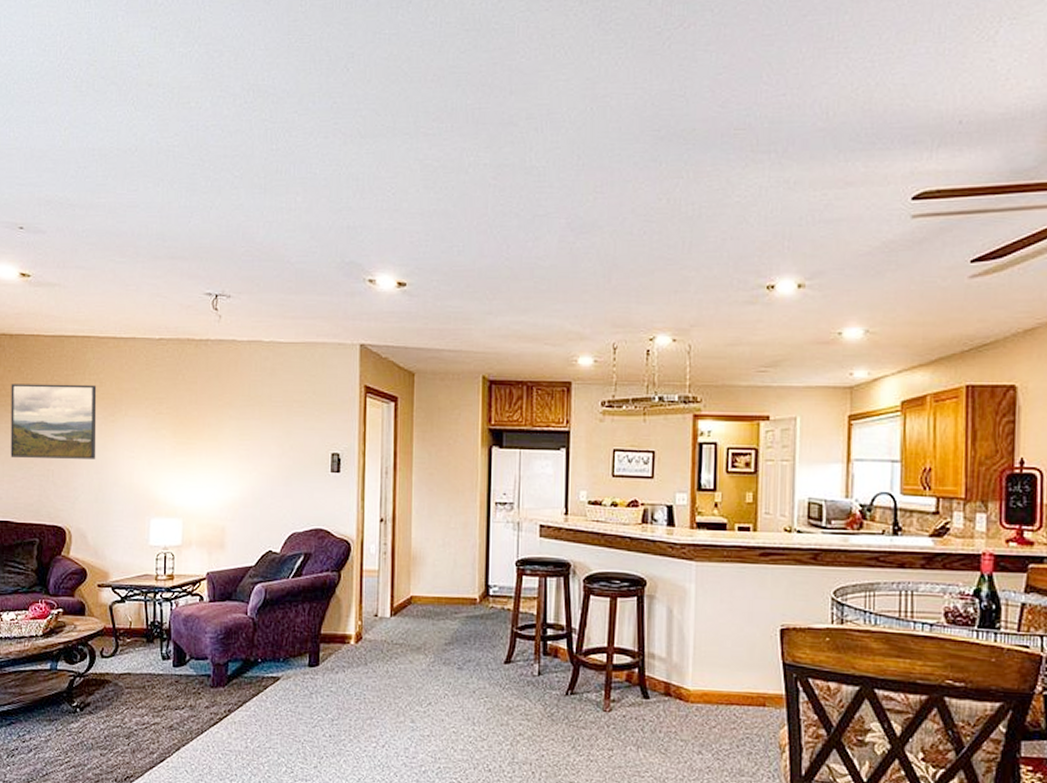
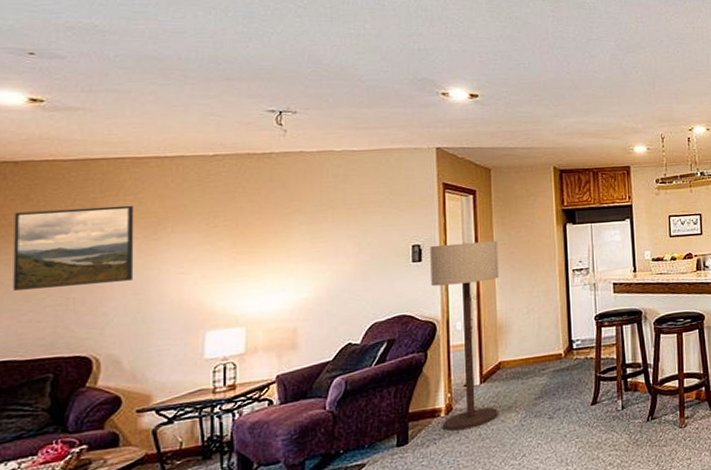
floor lamp: none [348,456,417,663] -> present [430,240,499,431]

